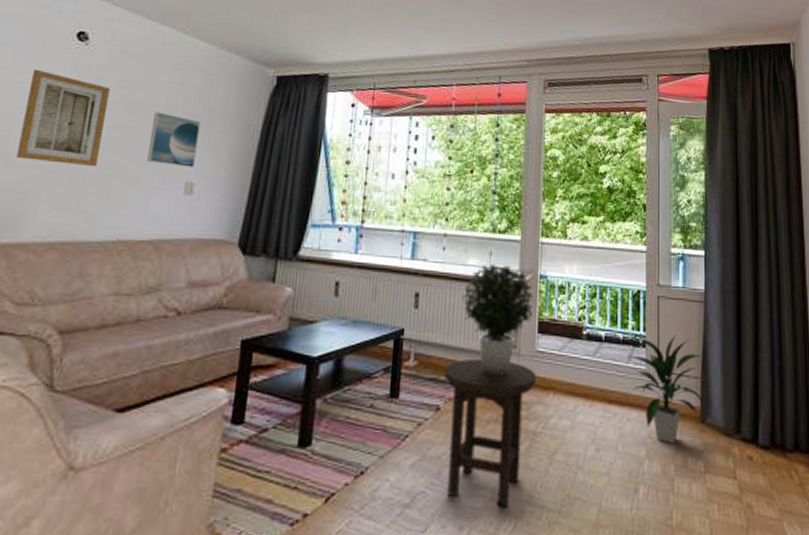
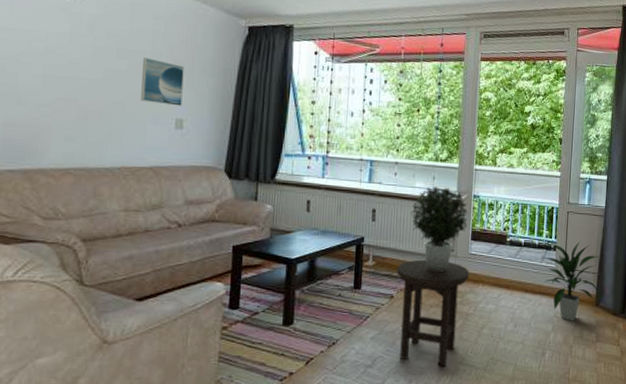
wall art: present [16,69,110,167] -> none [26,18,101,106]

